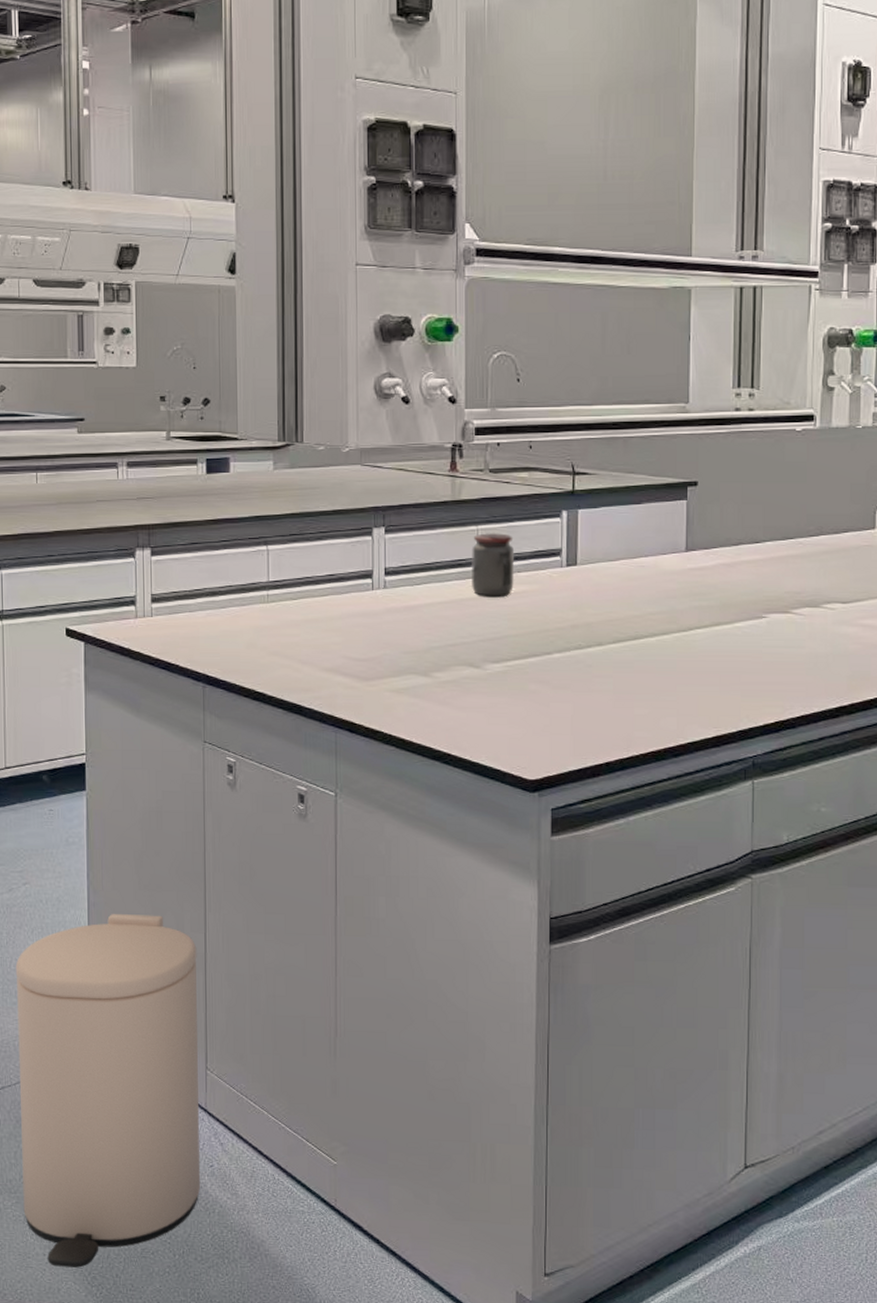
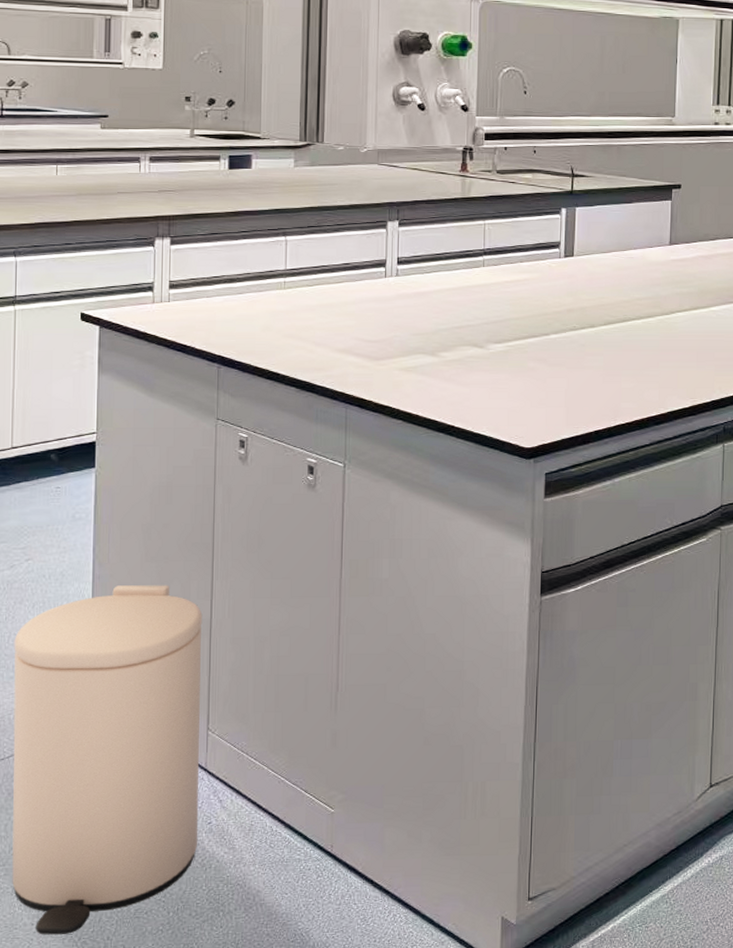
jar: present [472,533,515,598] -> none [478,227,518,285]

